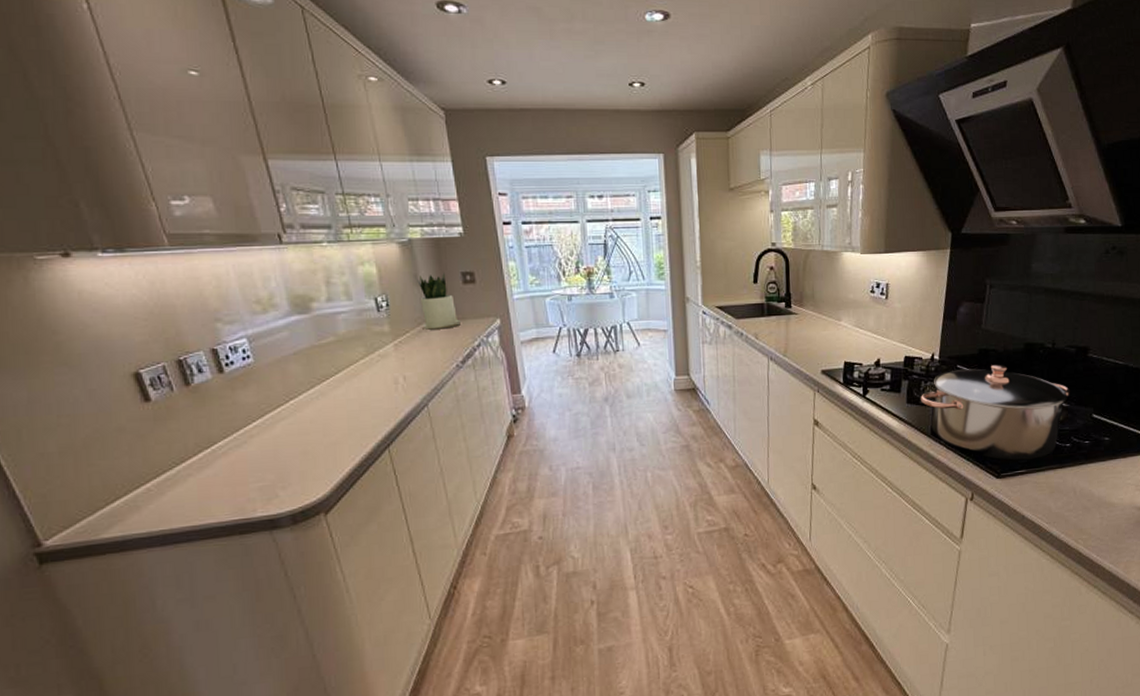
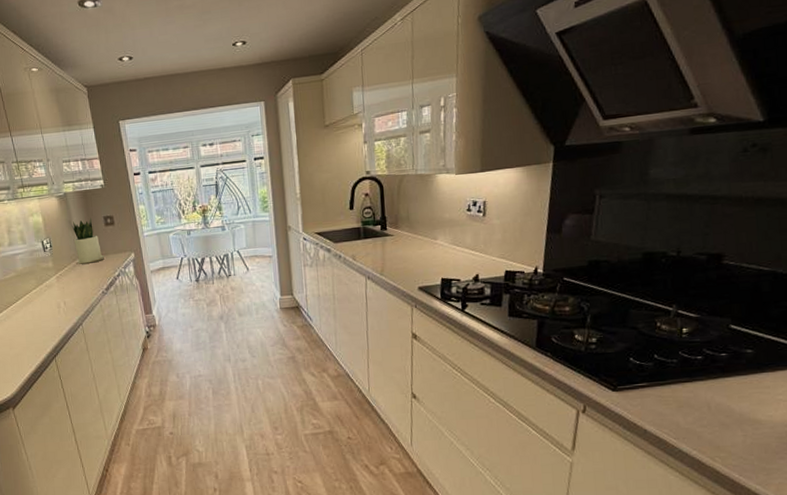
cooking pot: present [920,363,1071,461] -> none [523,274,702,374]

